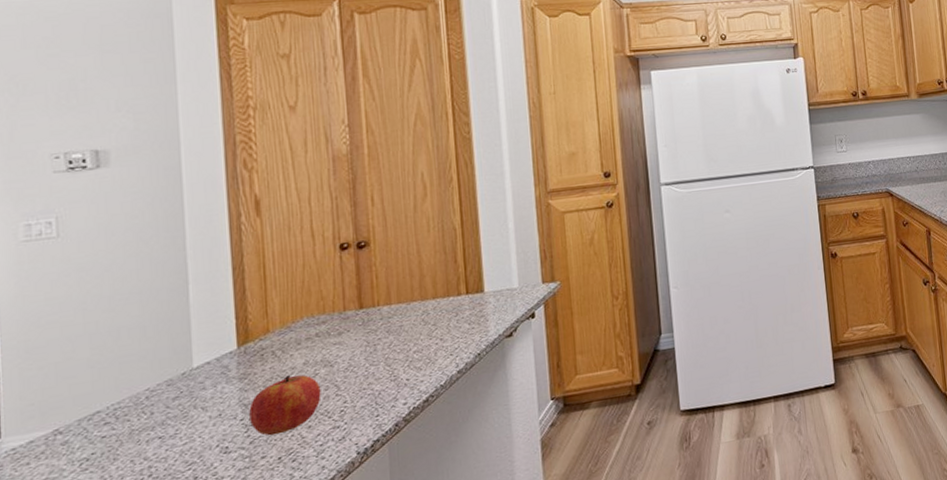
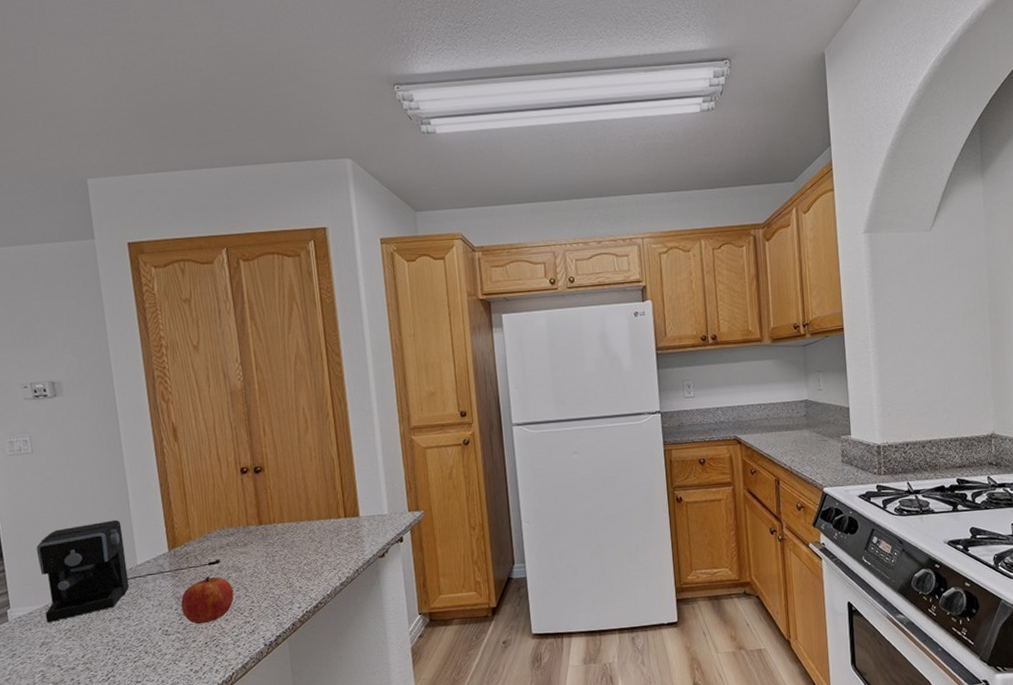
coffee maker: none [49,313,306,452] -> present [36,519,220,623]

